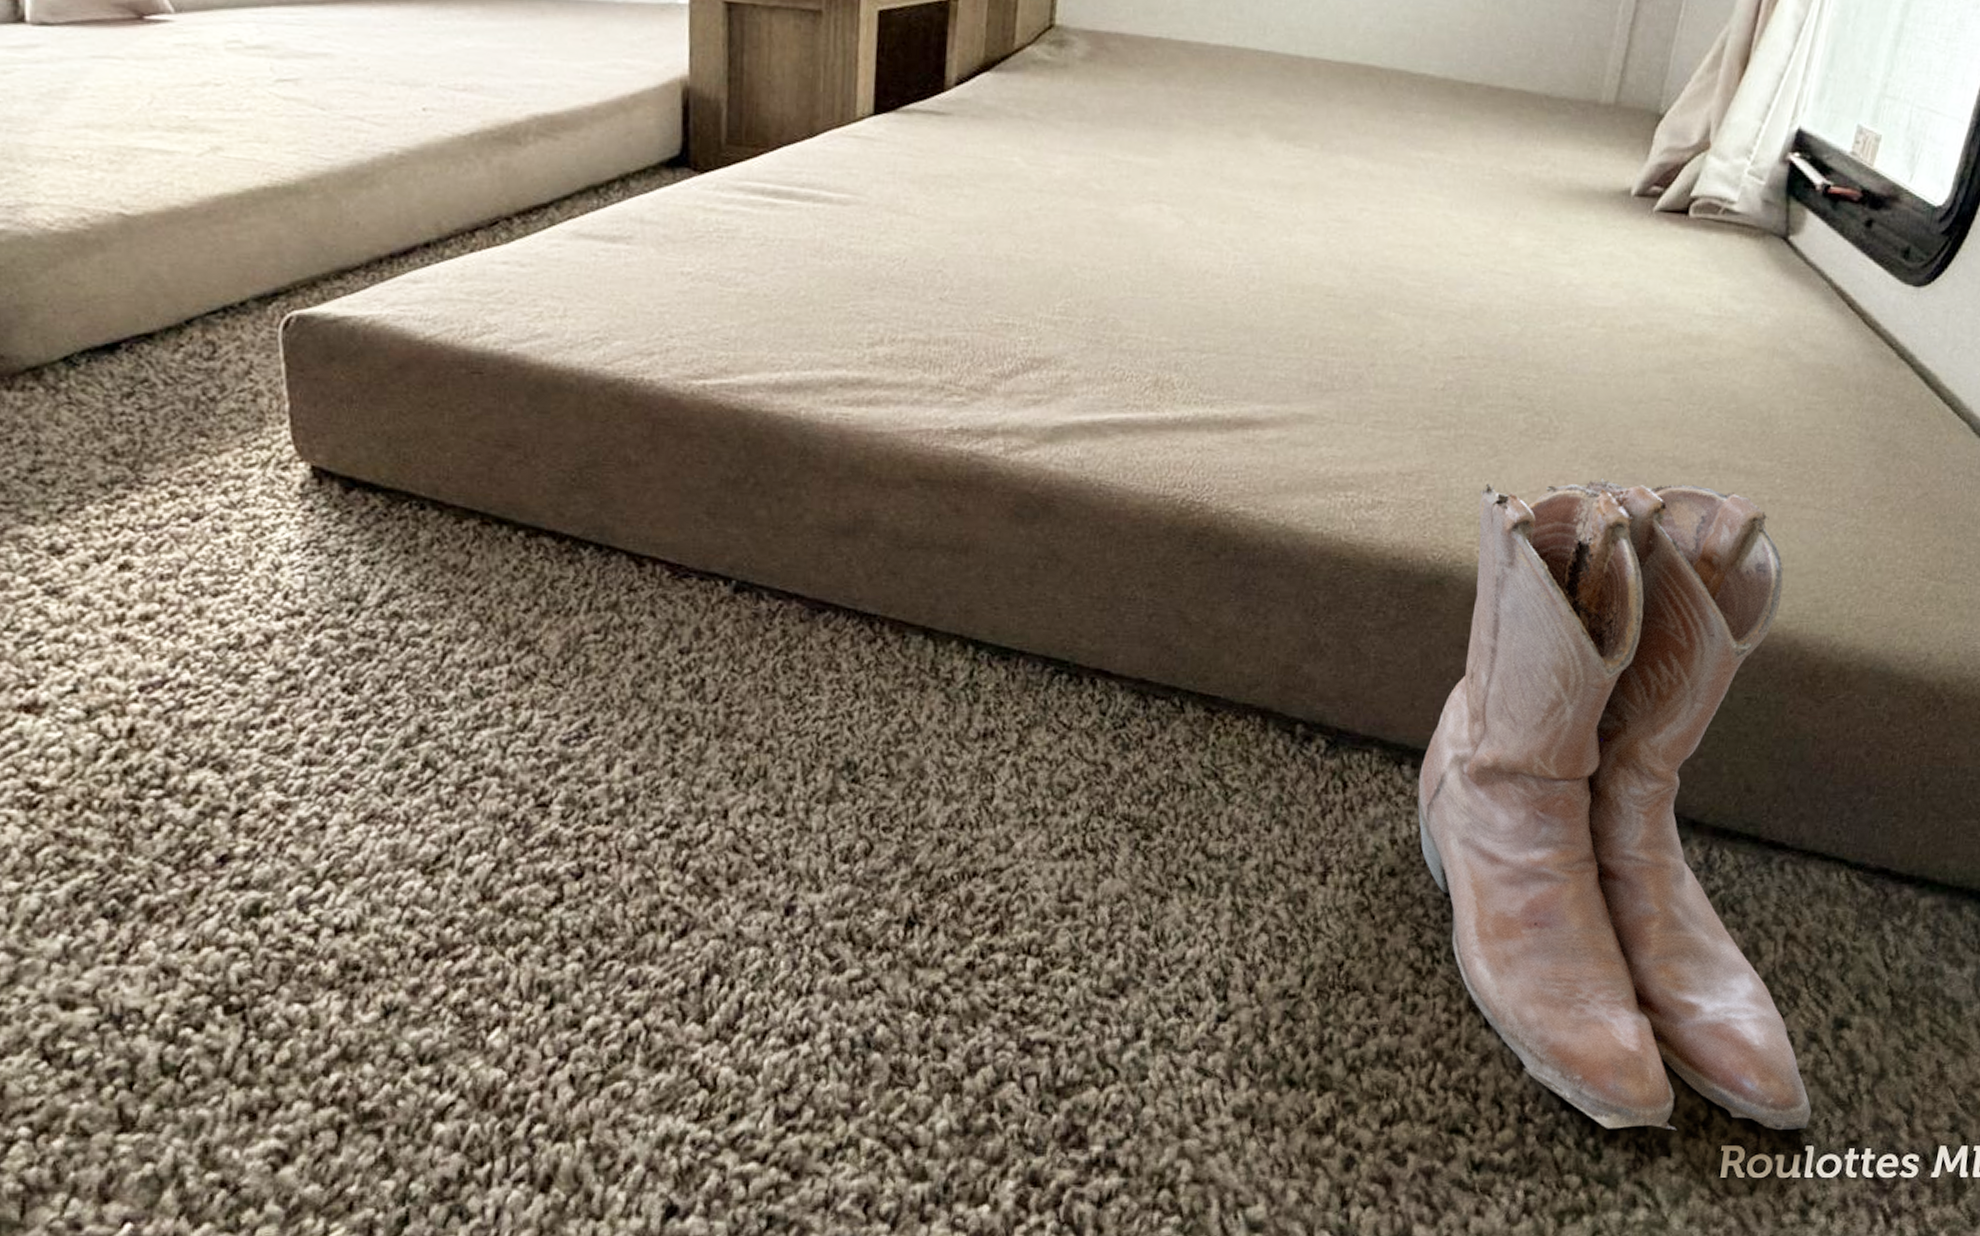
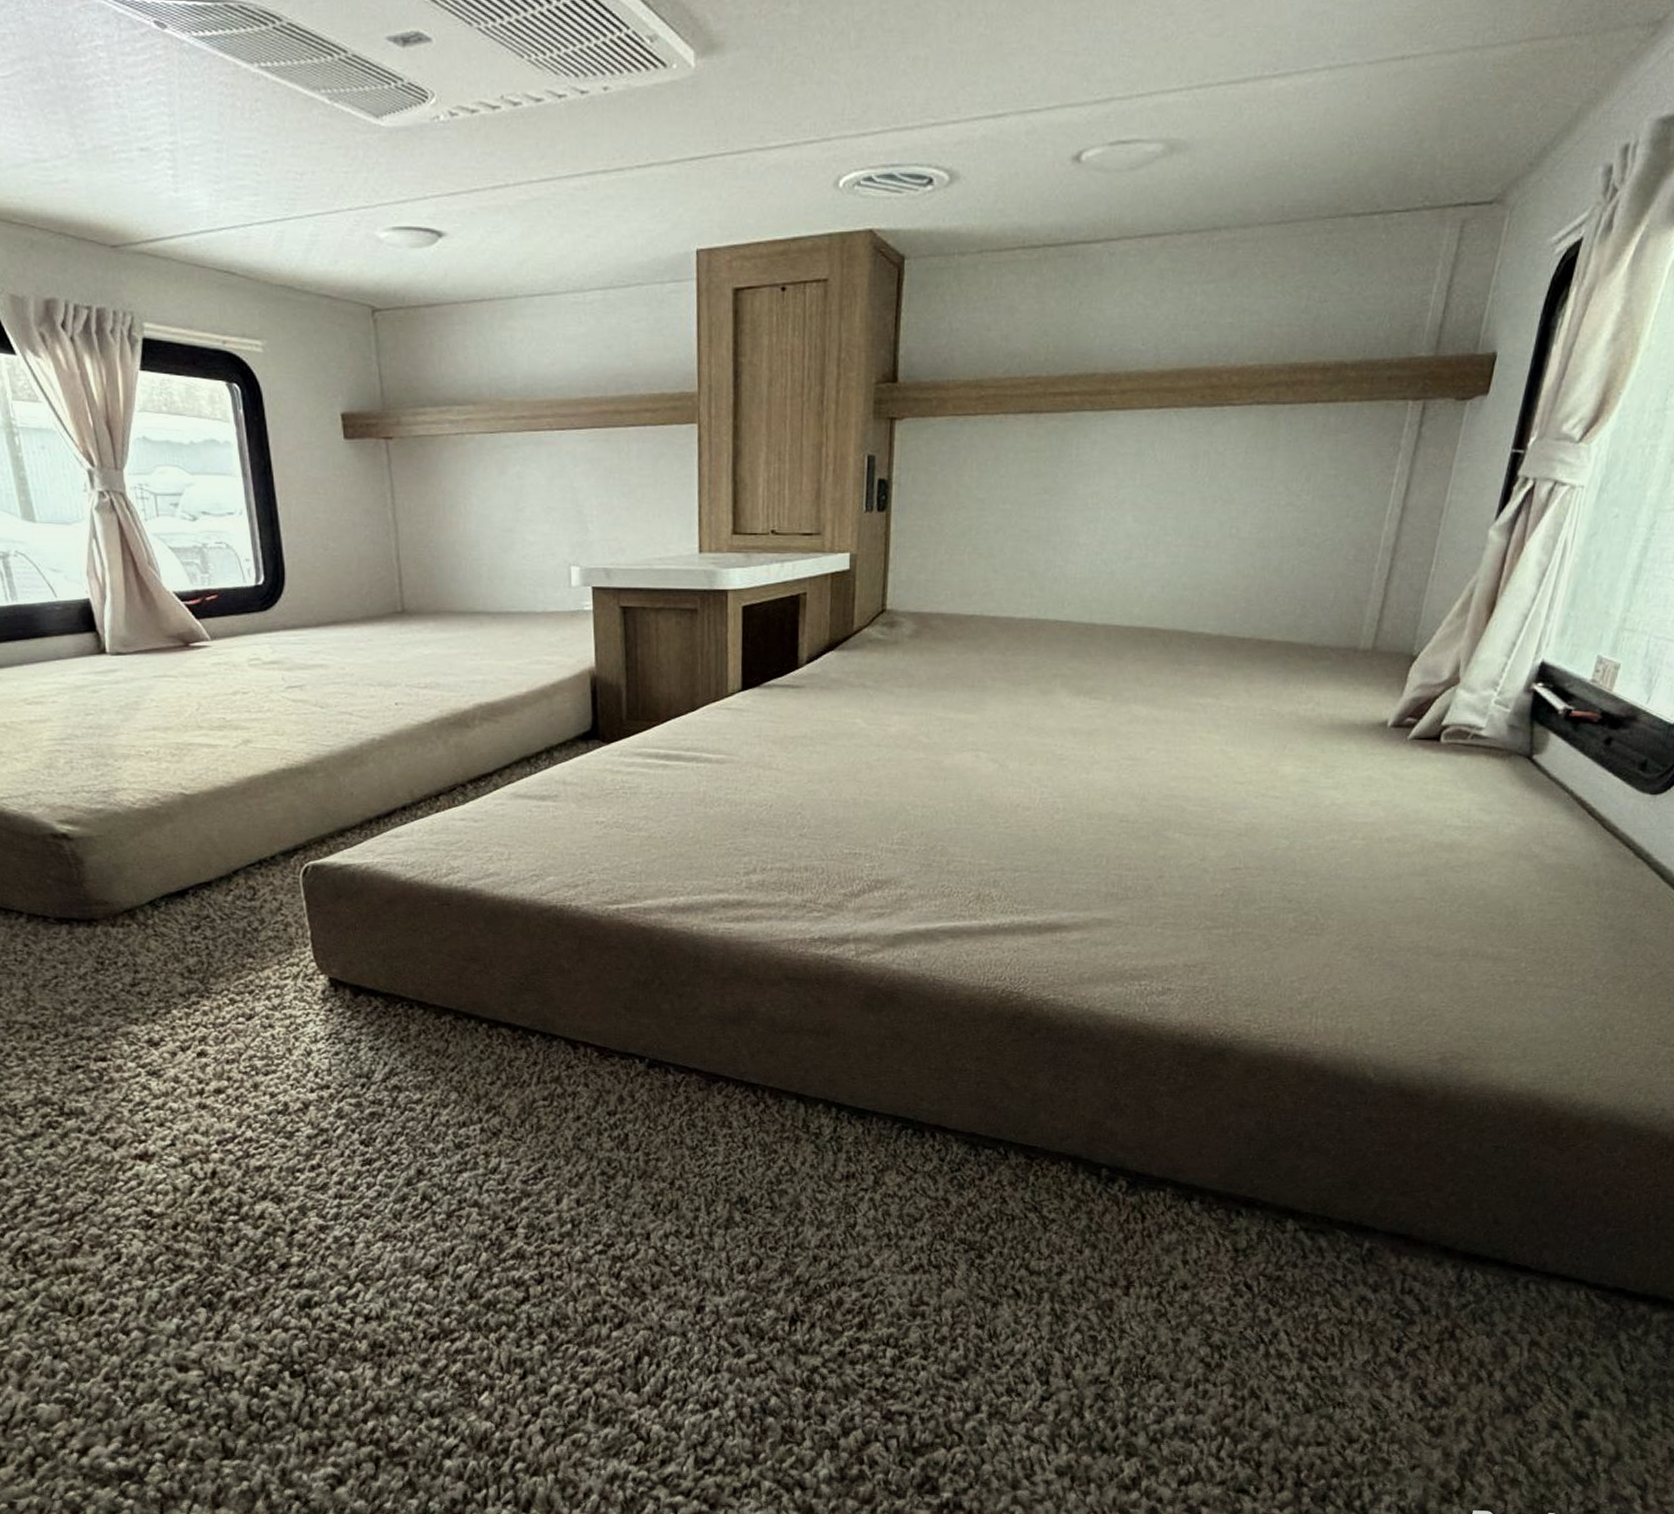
boots: present [1417,478,1811,1131] -> none [1205,966,1553,1500]

